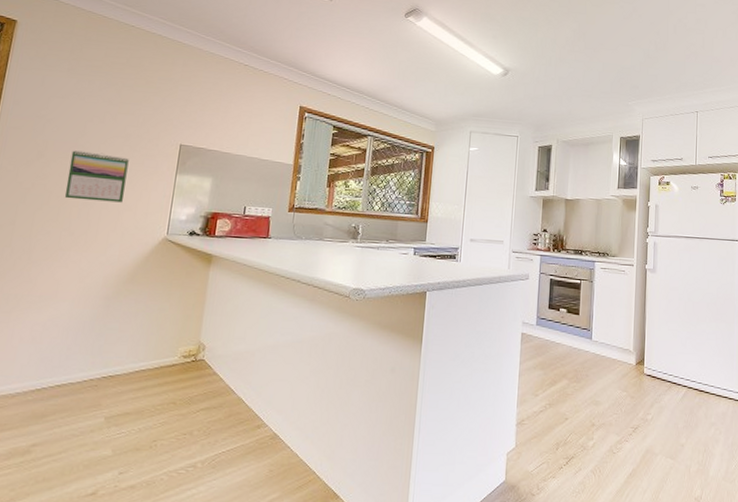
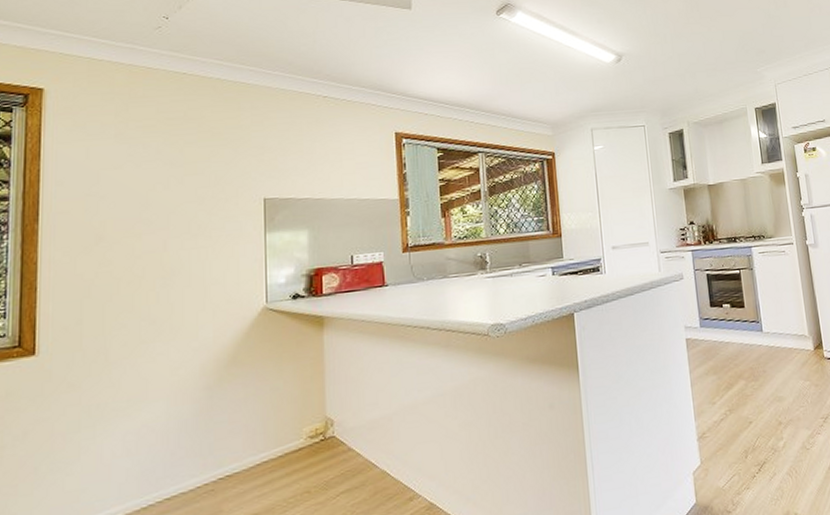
calendar: present [64,150,129,203] -> none [136,223,207,283]

